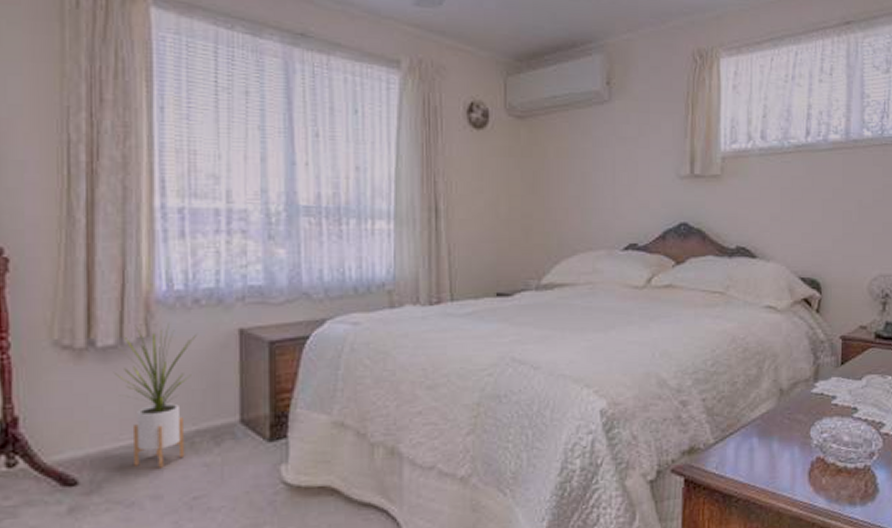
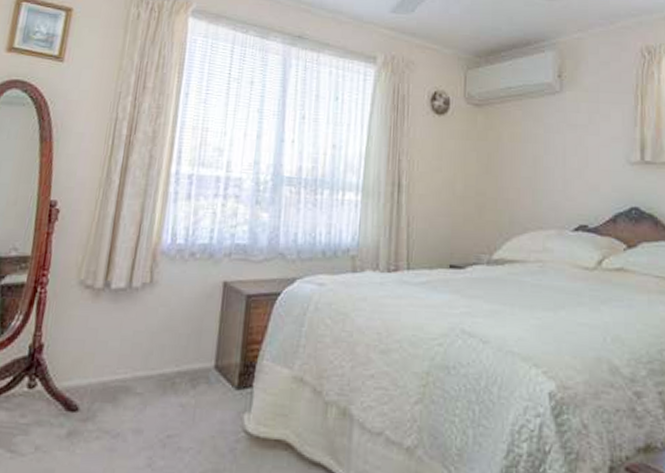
house plant: present [115,323,196,468] -> none [121,272,189,404]

